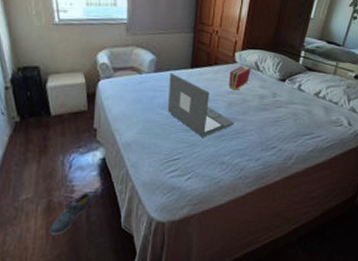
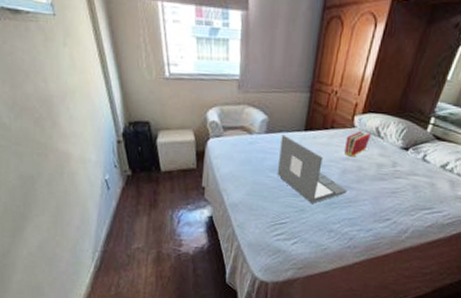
shoe: present [49,192,92,234] -> none [158,246,198,283]

